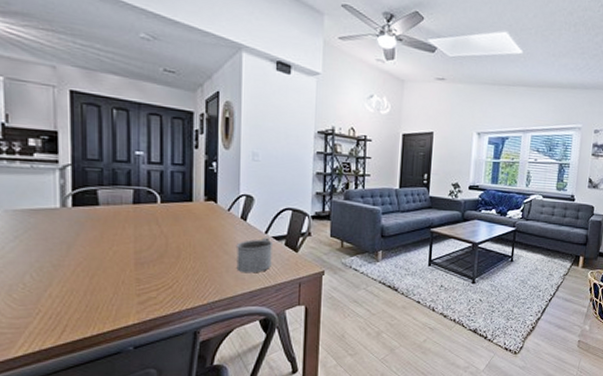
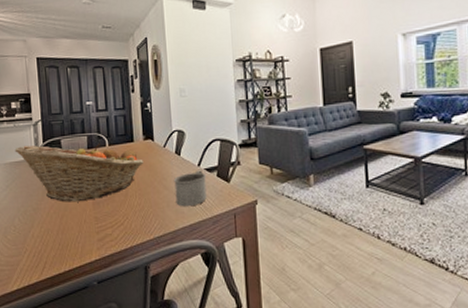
fruit basket: none [30,191,203,261] -> present [14,142,144,202]

